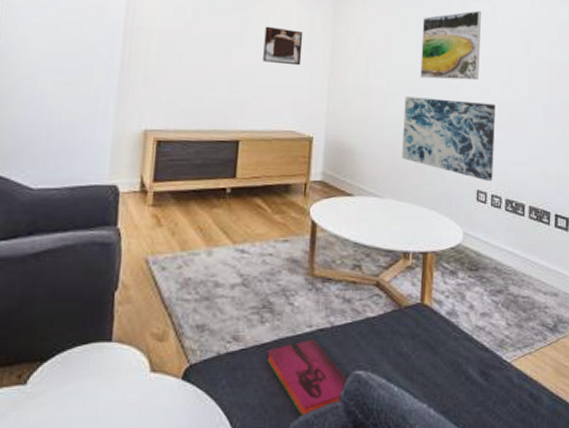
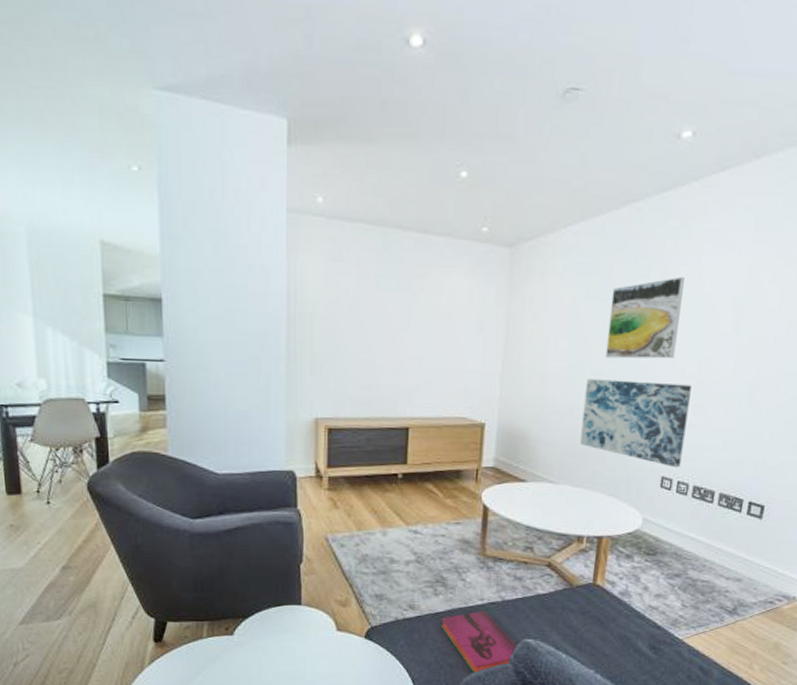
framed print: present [263,26,303,66] -> none [431,306,475,349]

